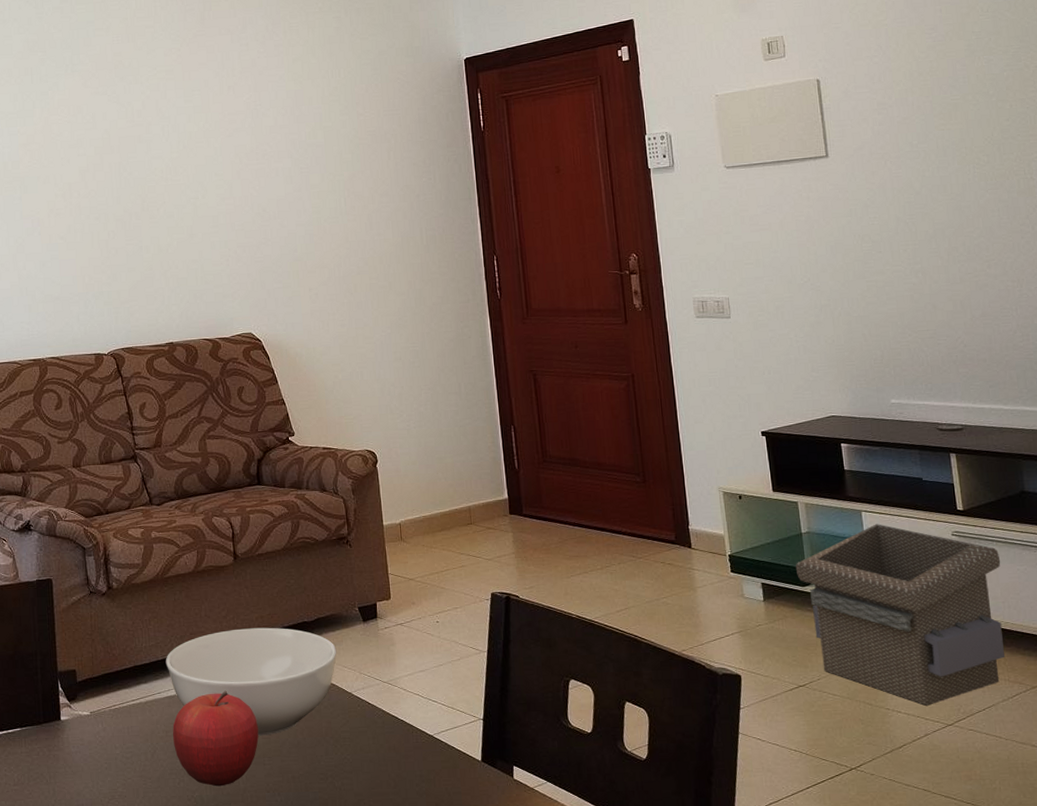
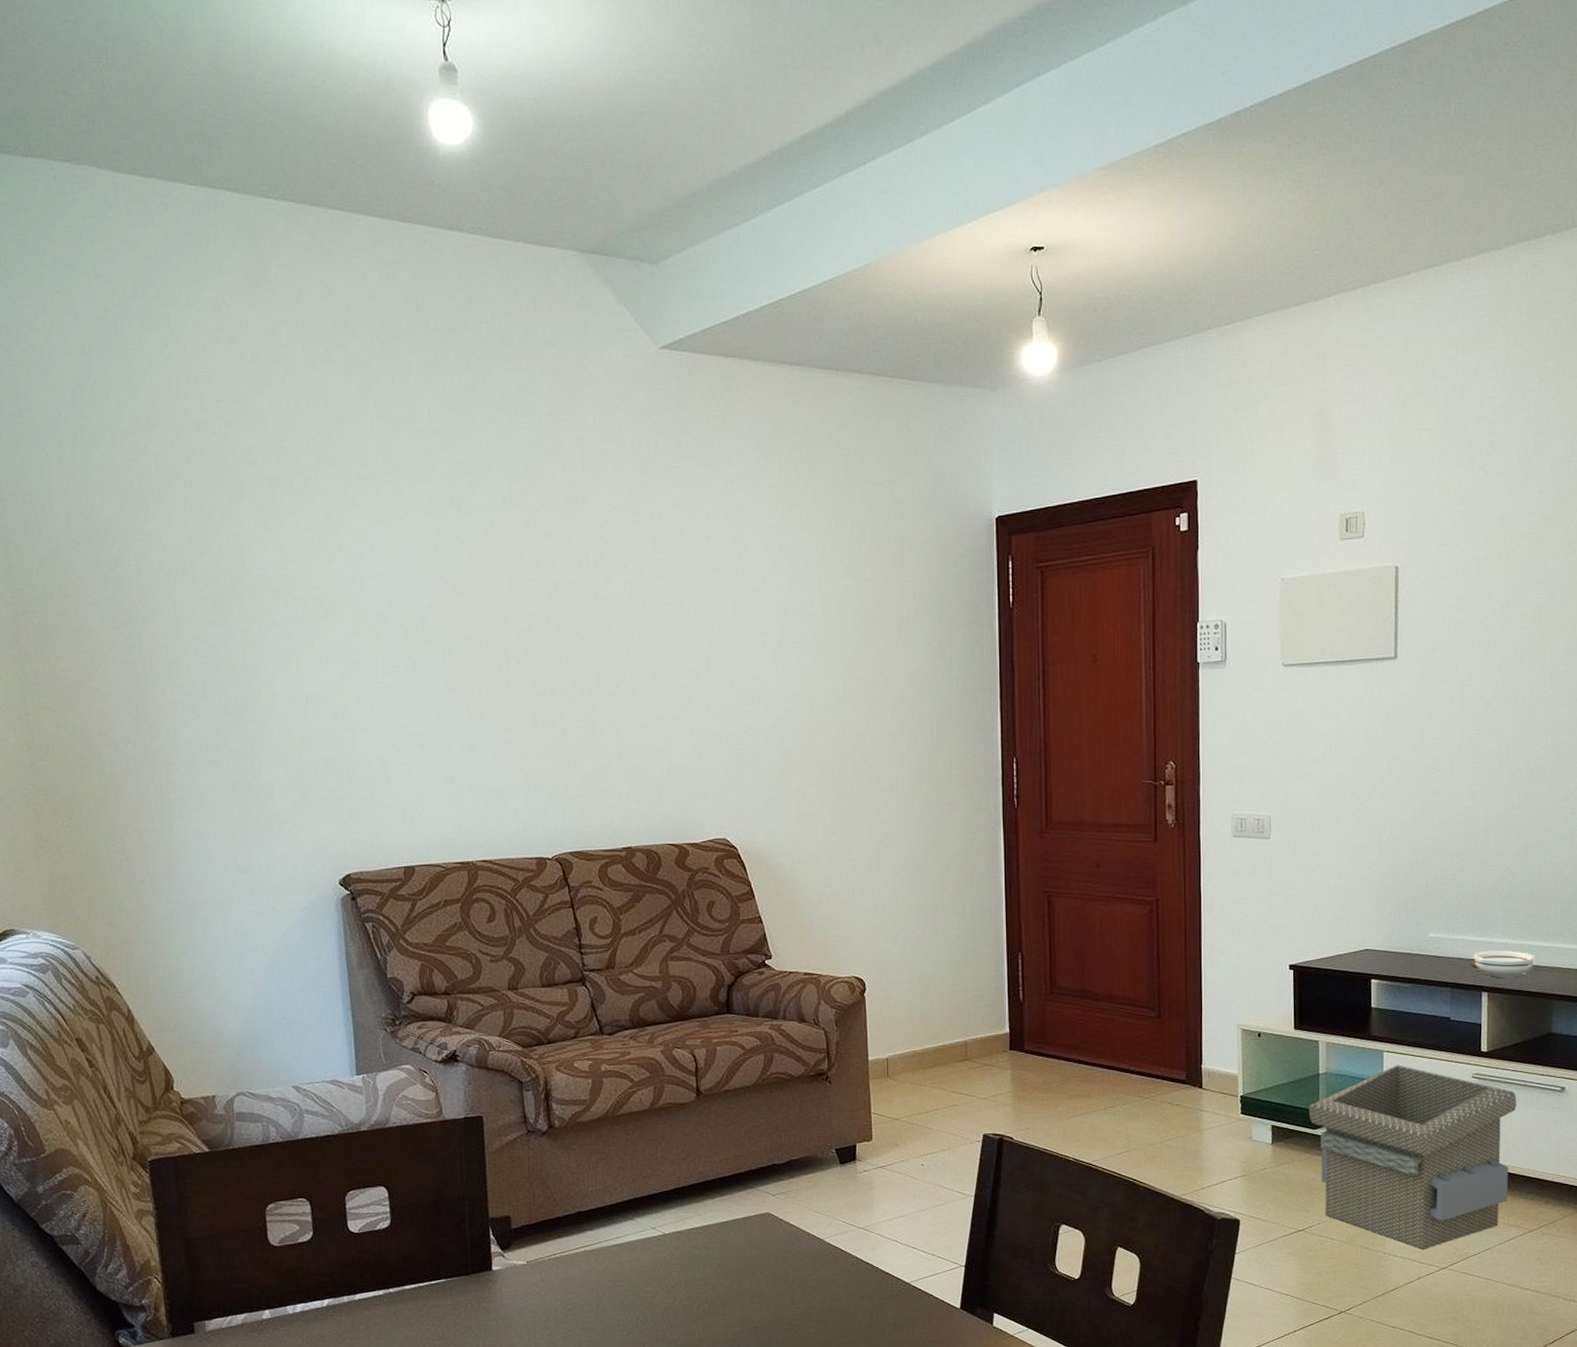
bowl: present [165,627,337,736] -> none [614,1170,810,1285]
fruit: present [173,690,259,787] -> none [621,1237,719,1338]
bowl: none [938,414,997,440] -> present [1474,951,1535,979]

